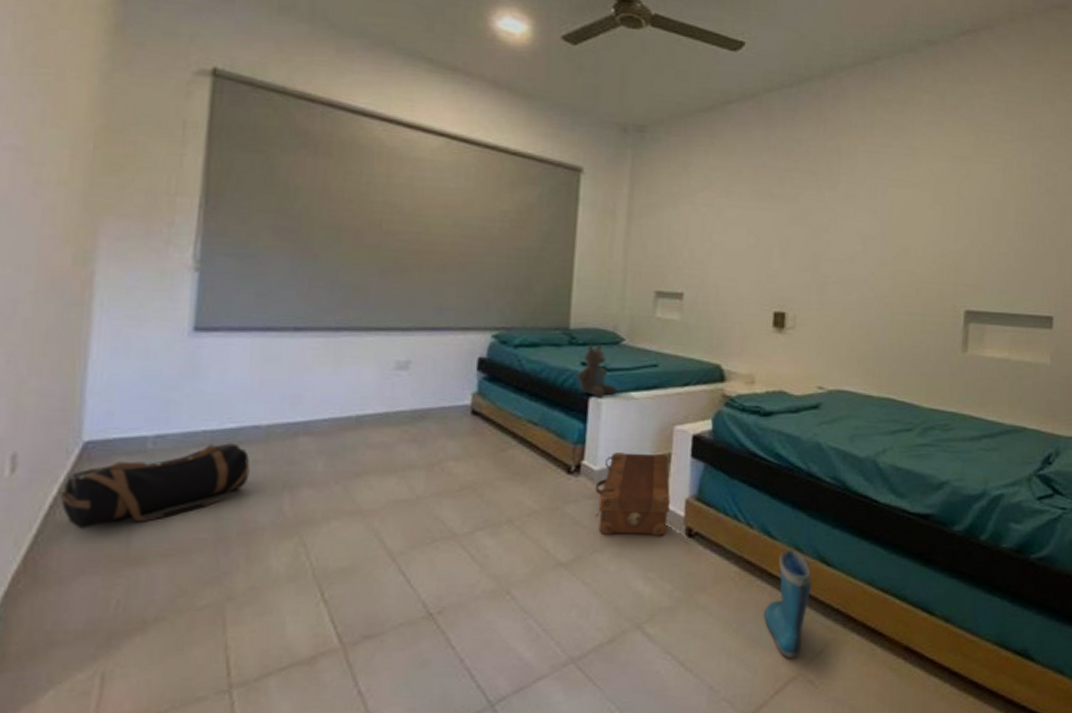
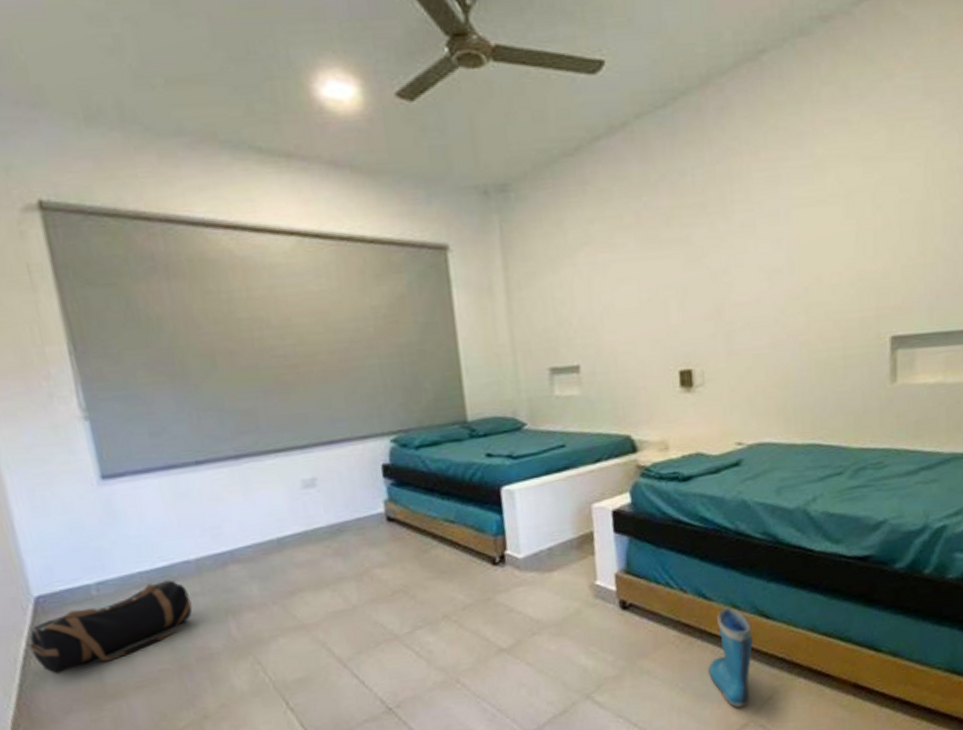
stuffed animal: present [577,344,617,397] -> none [484,432,528,487]
suitcase: present [595,452,670,536] -> none [522,534,601,618]

